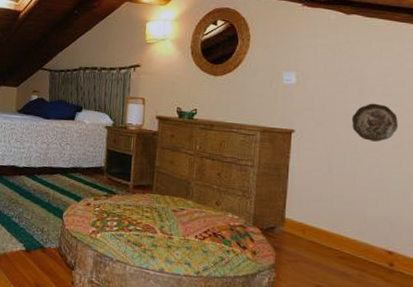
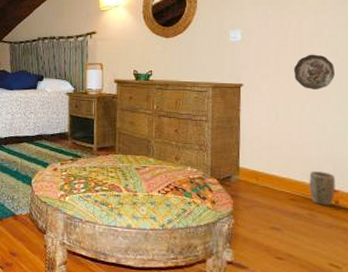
plant pot: none [361,229,391,269] -> present [309,171,335,206]

